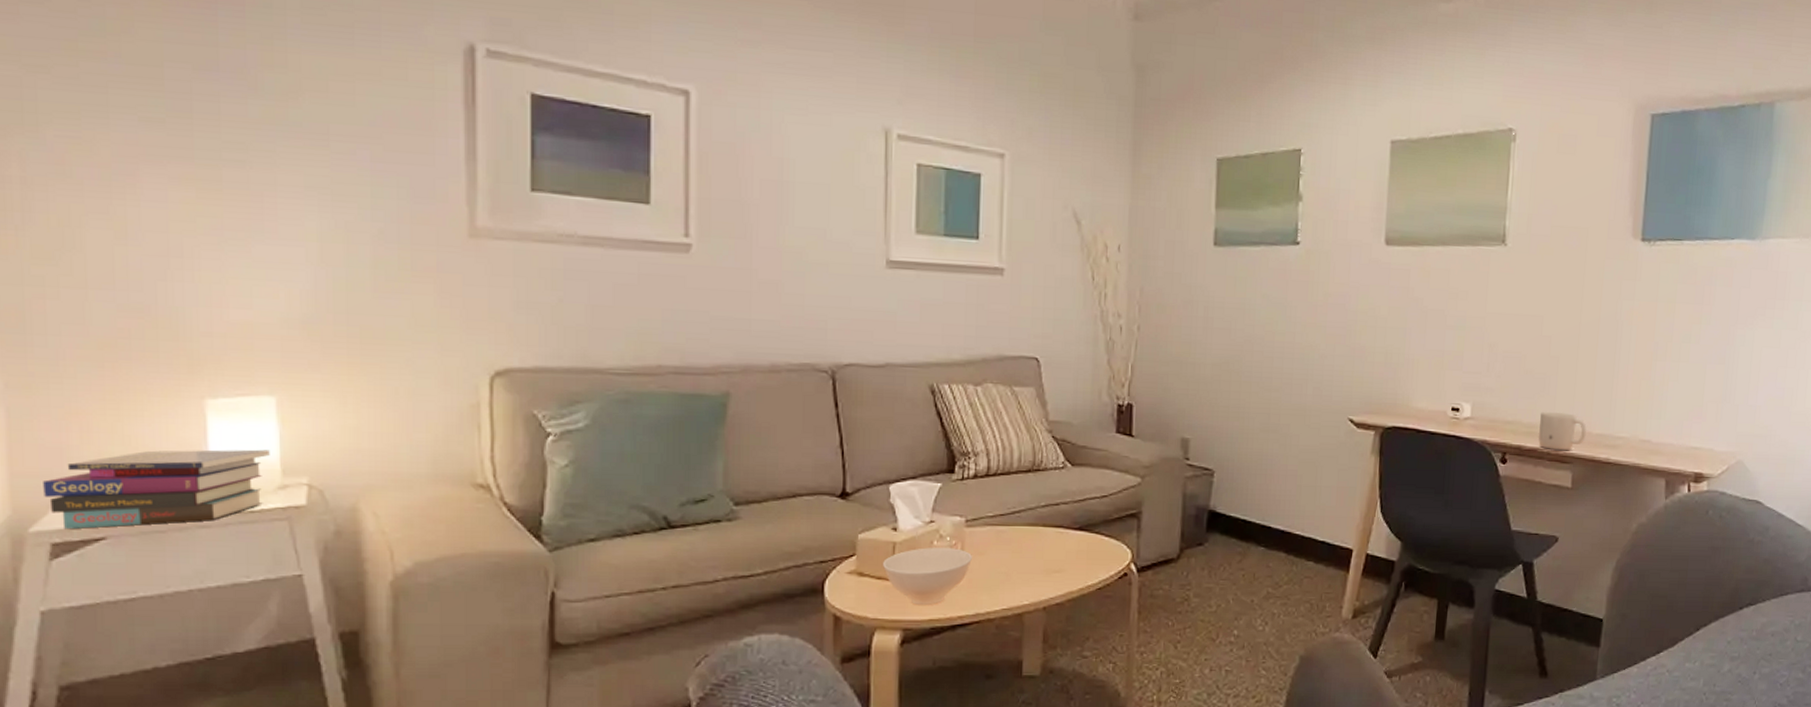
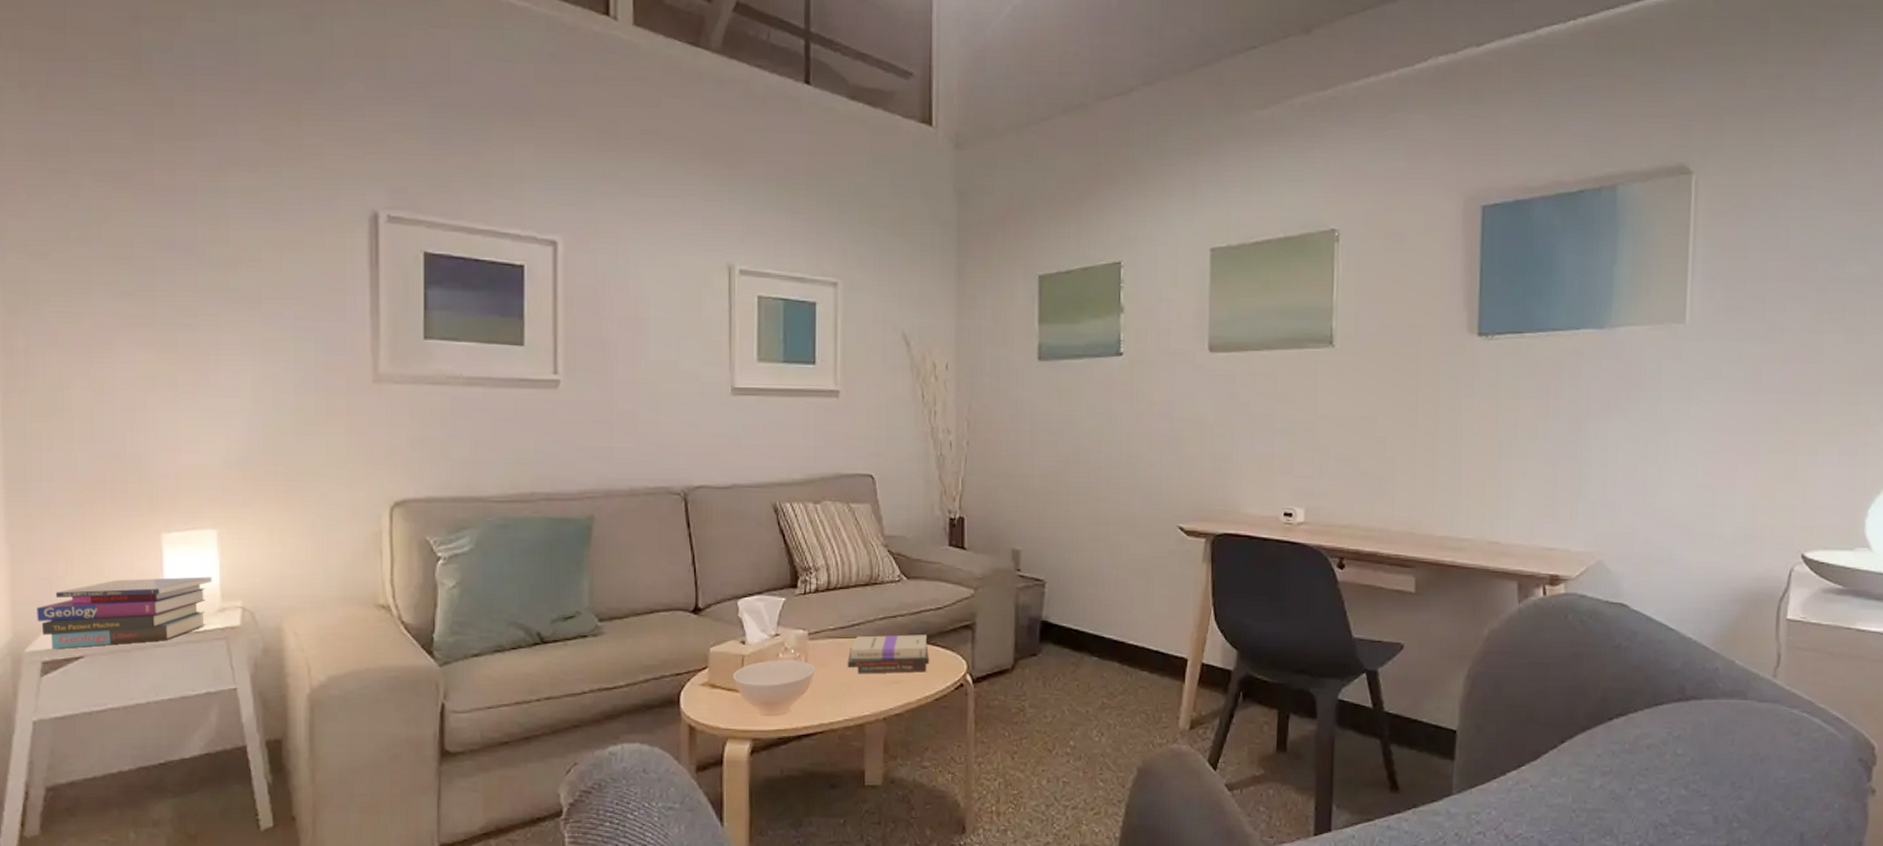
books: none [1006,522,1093,563] -> present [847,634,930,674]
mug: present [1538,411,1587,451] -> none [1376,514,1428,555]

